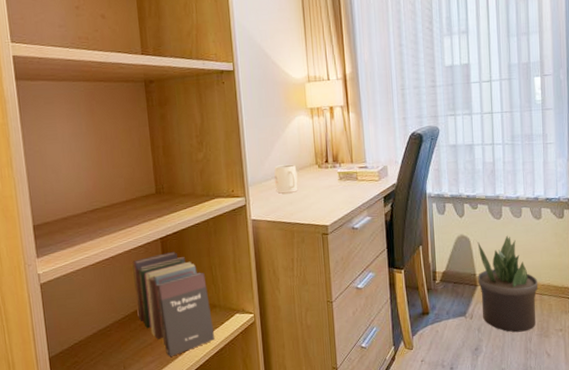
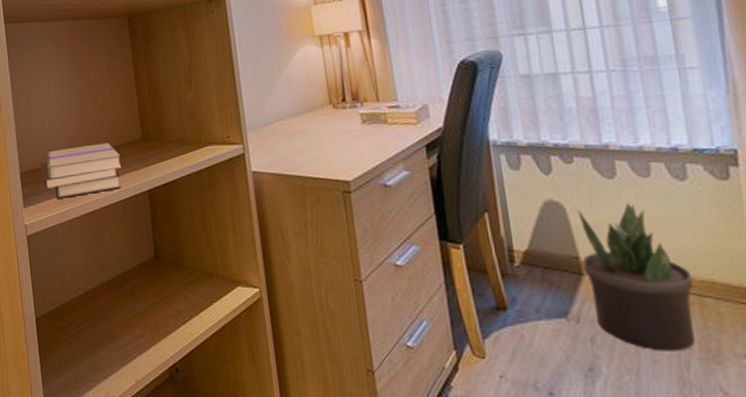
books: none [53,196,136,249] -> present [39,142,122,199]
books: present [132,251,215,357] -> none [118,206,214,331]
mug: present [274,164,298,194] -> none [277,104,309,140]

